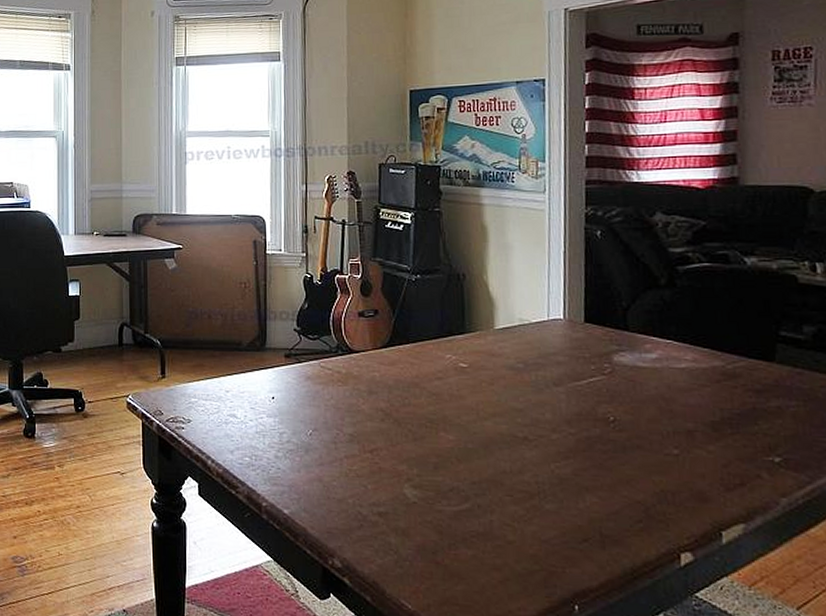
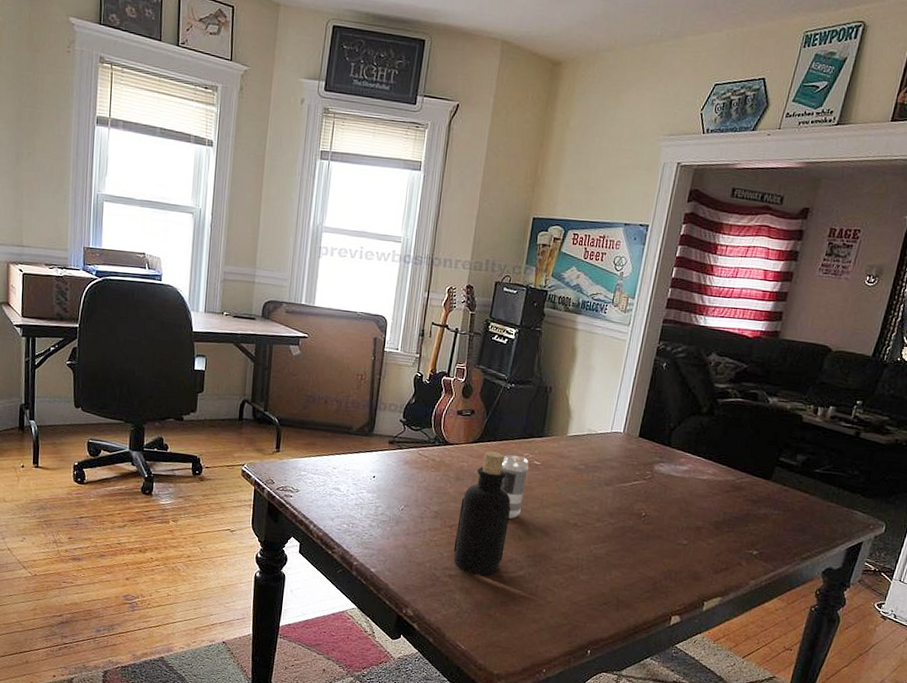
bottle: none [378,356,442,511] -> present [453,451,511,576]
beer can: none [421,358,455,437] -> present [500,454,529,519]

